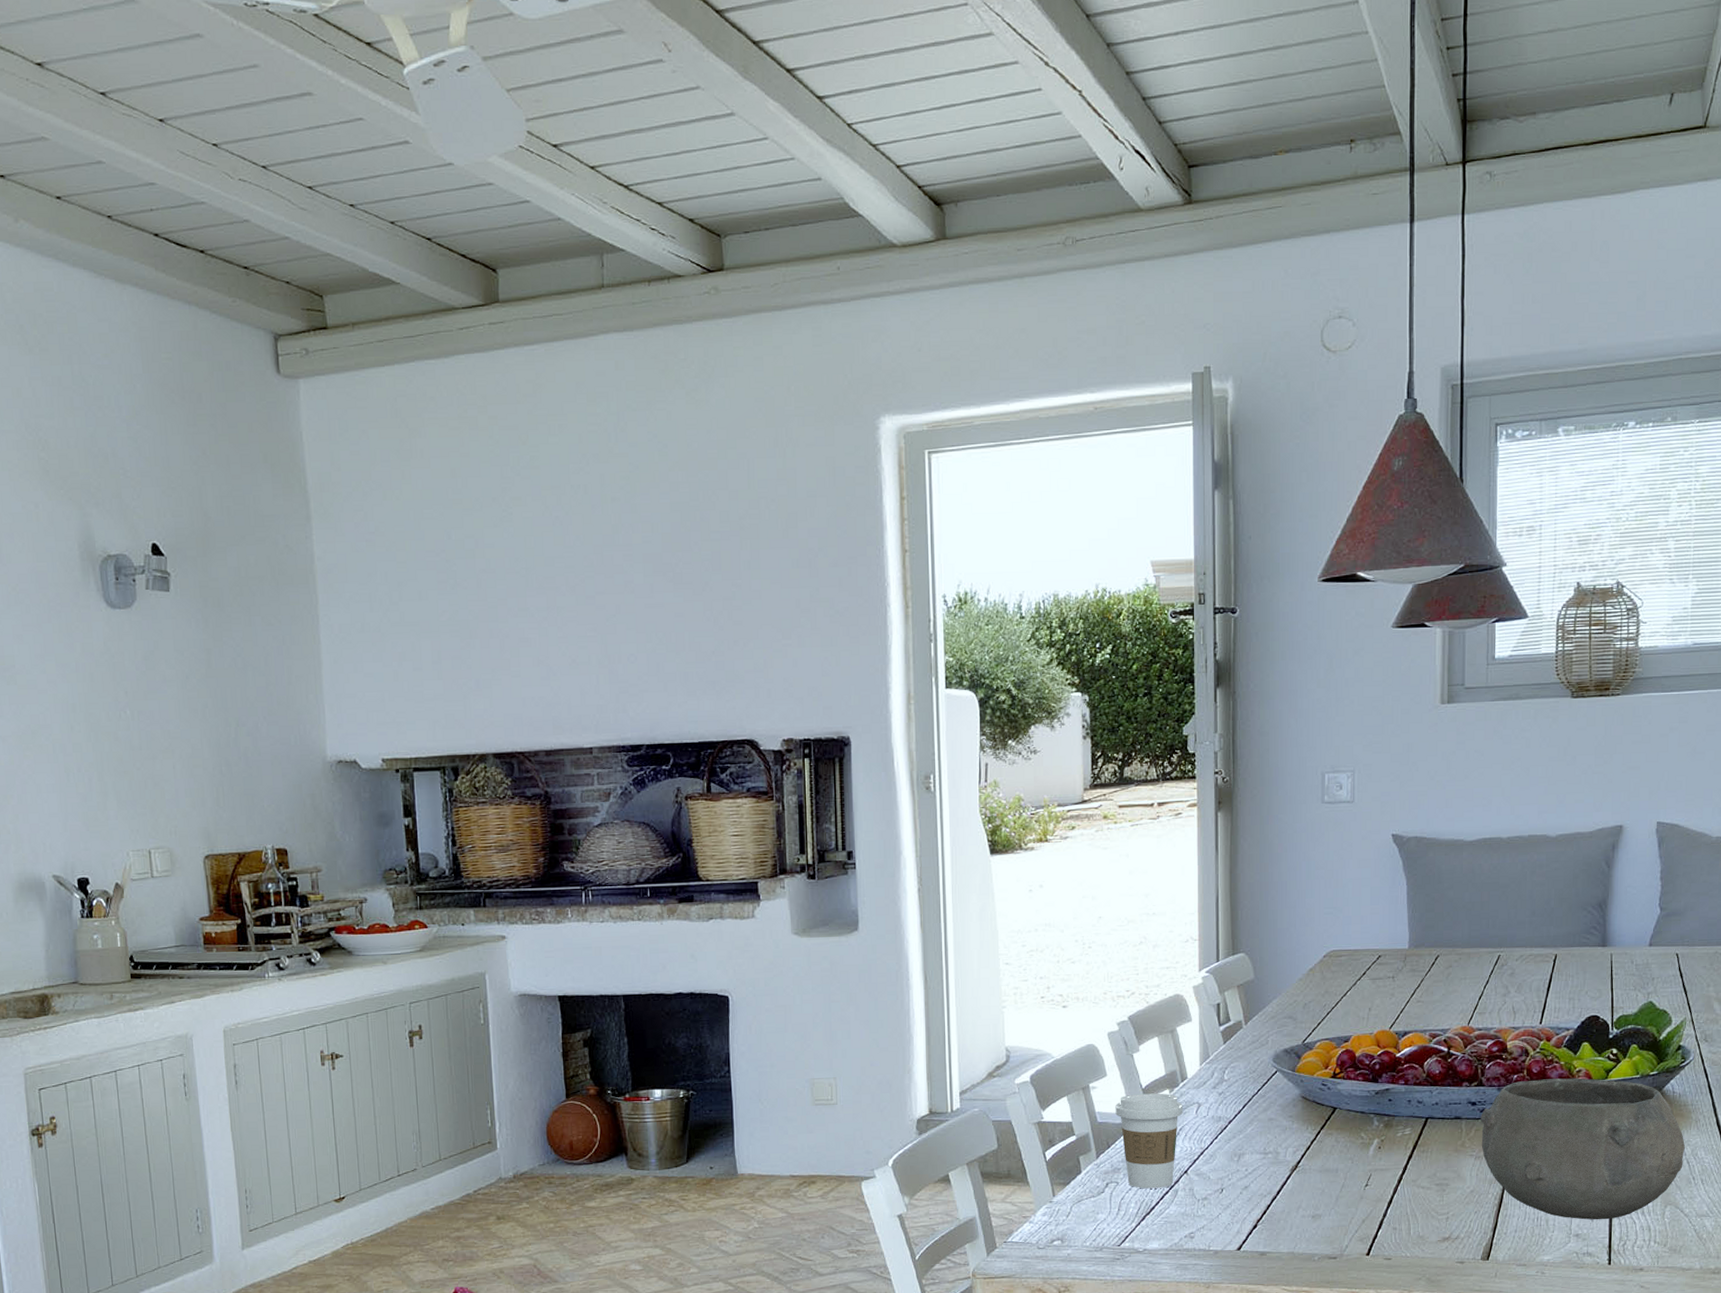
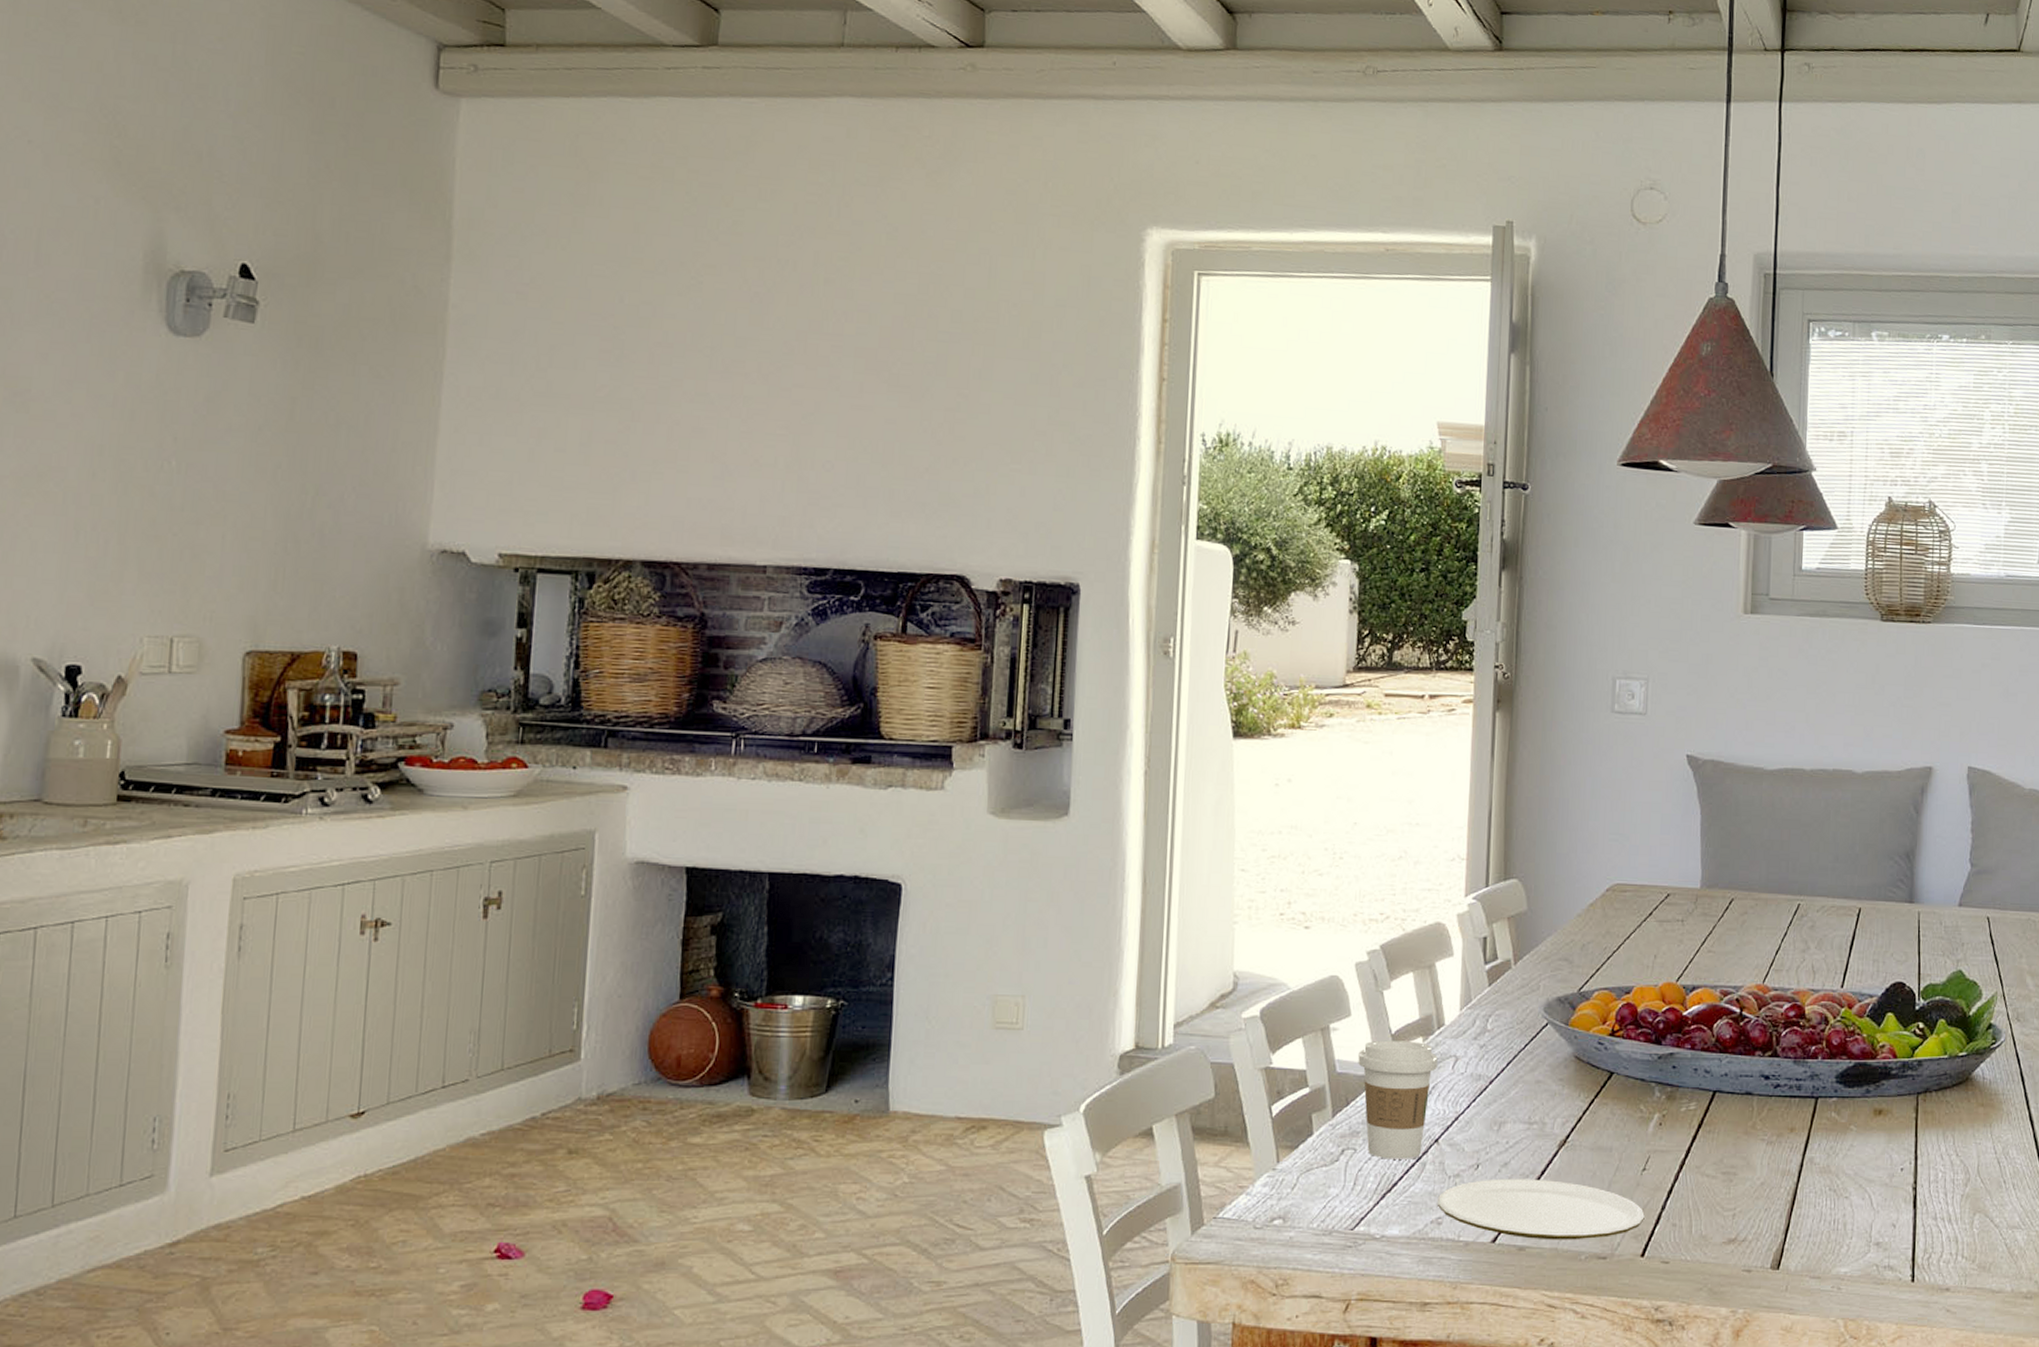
plate: none [1190,1198,1368,1246] -> present [1438,1178,1645,1240]
bowl: present [1481,1078,1686,1220] -> none [1774,1053,1996,1227]

